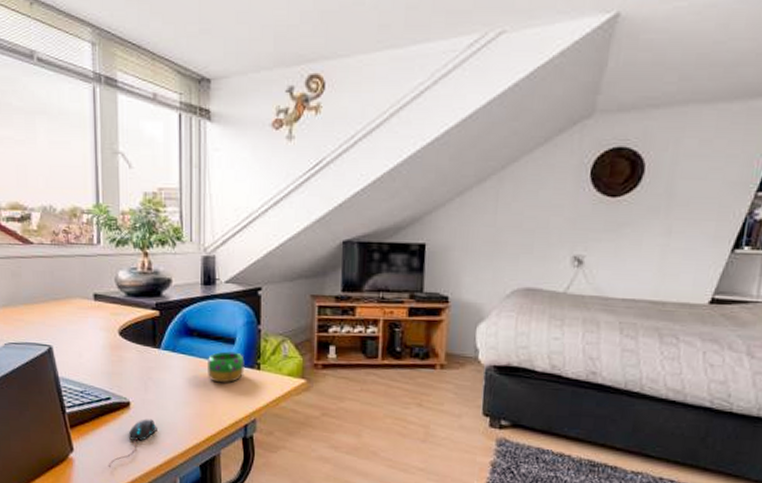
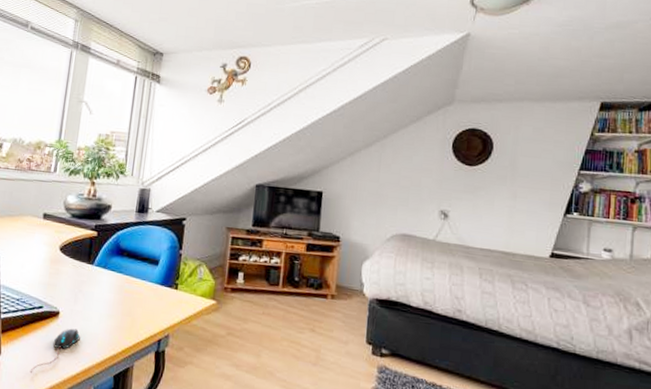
mug: present [208,351,245,383] -> none [131,271,165,300]

